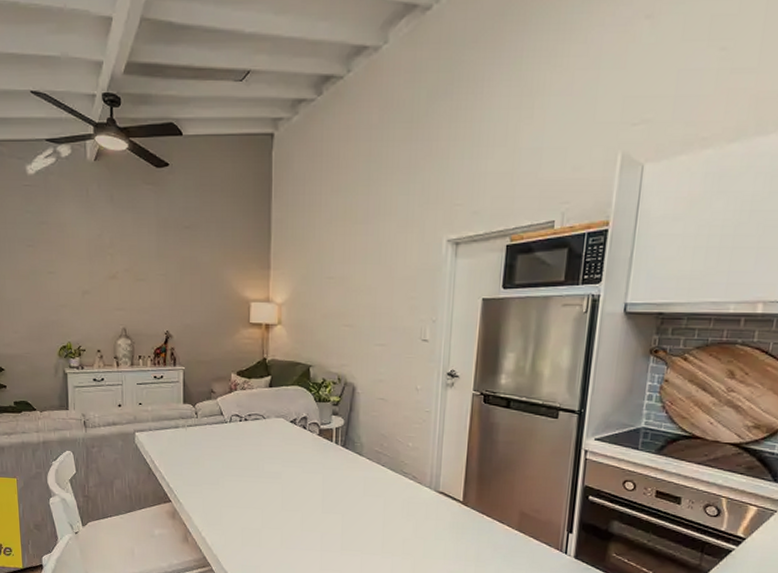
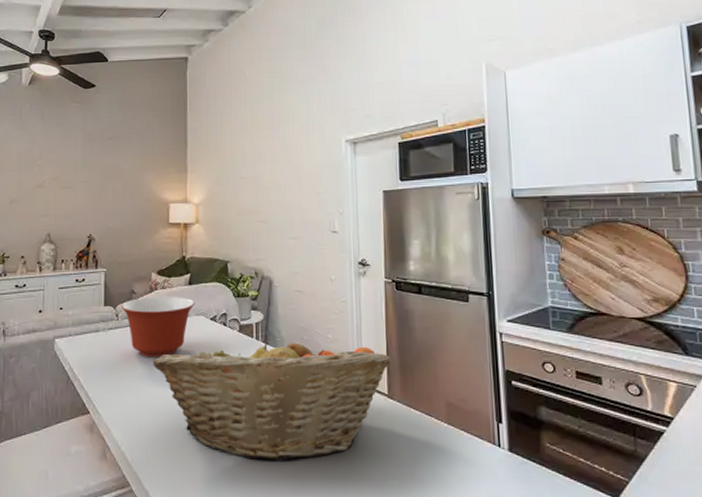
mixing bowl: none [200,397,275,455] -> present [121,297,195,357]
fruit basket: none [232,439,470,554] -> present [152,334,391,461]

